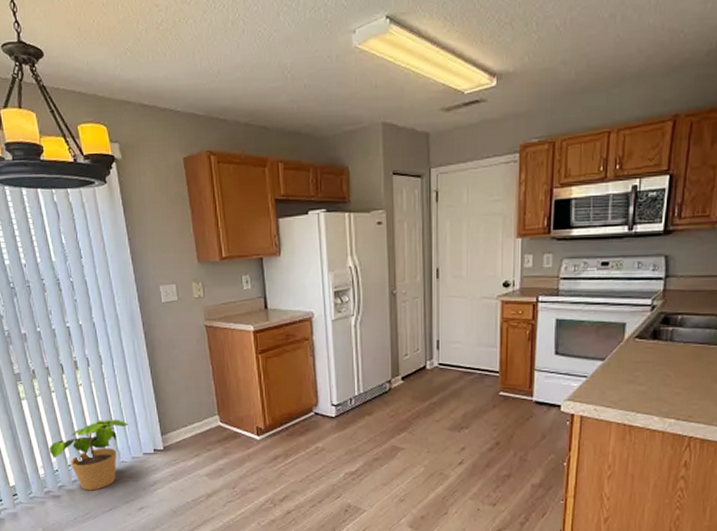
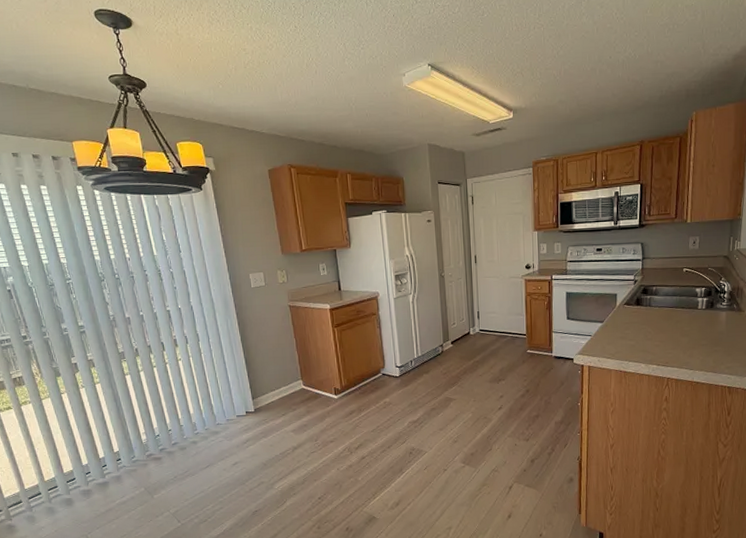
potted plant: present [49,419,129,491] -> none [150,387,223,452]

